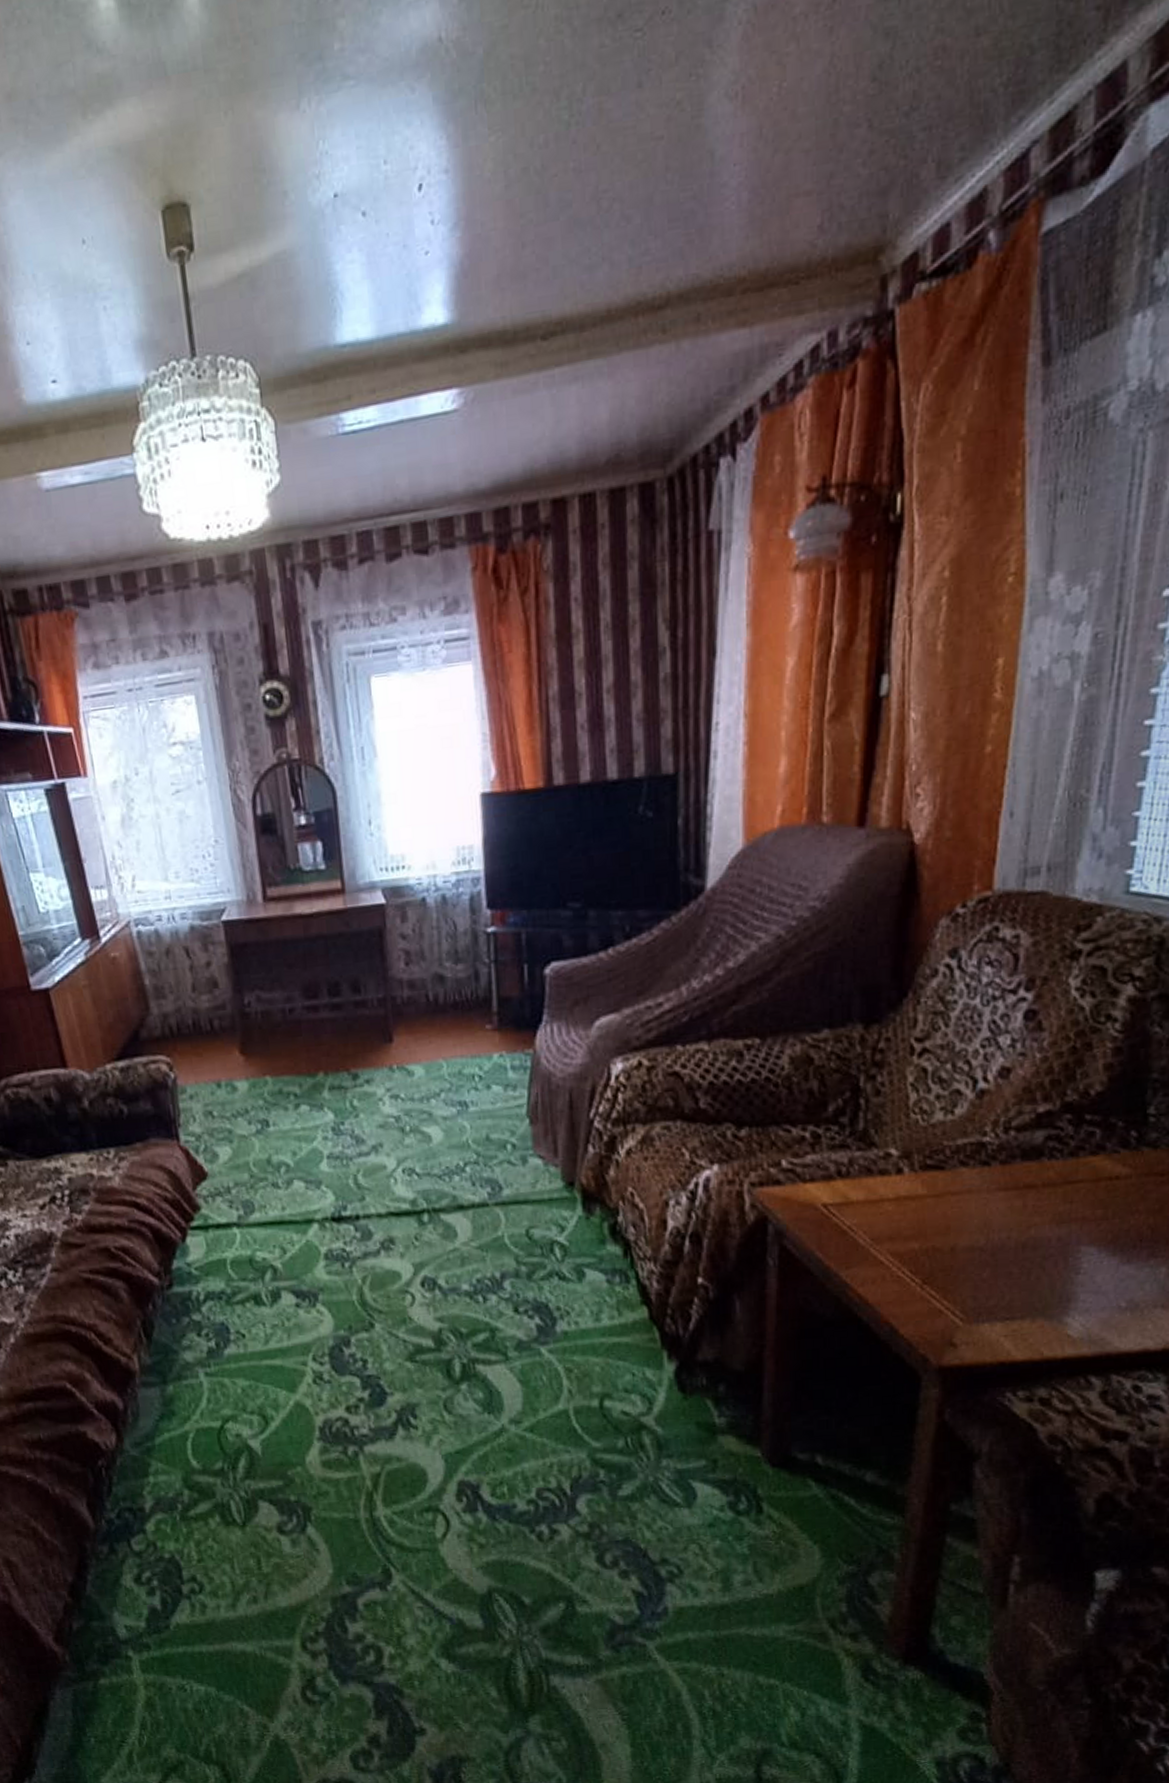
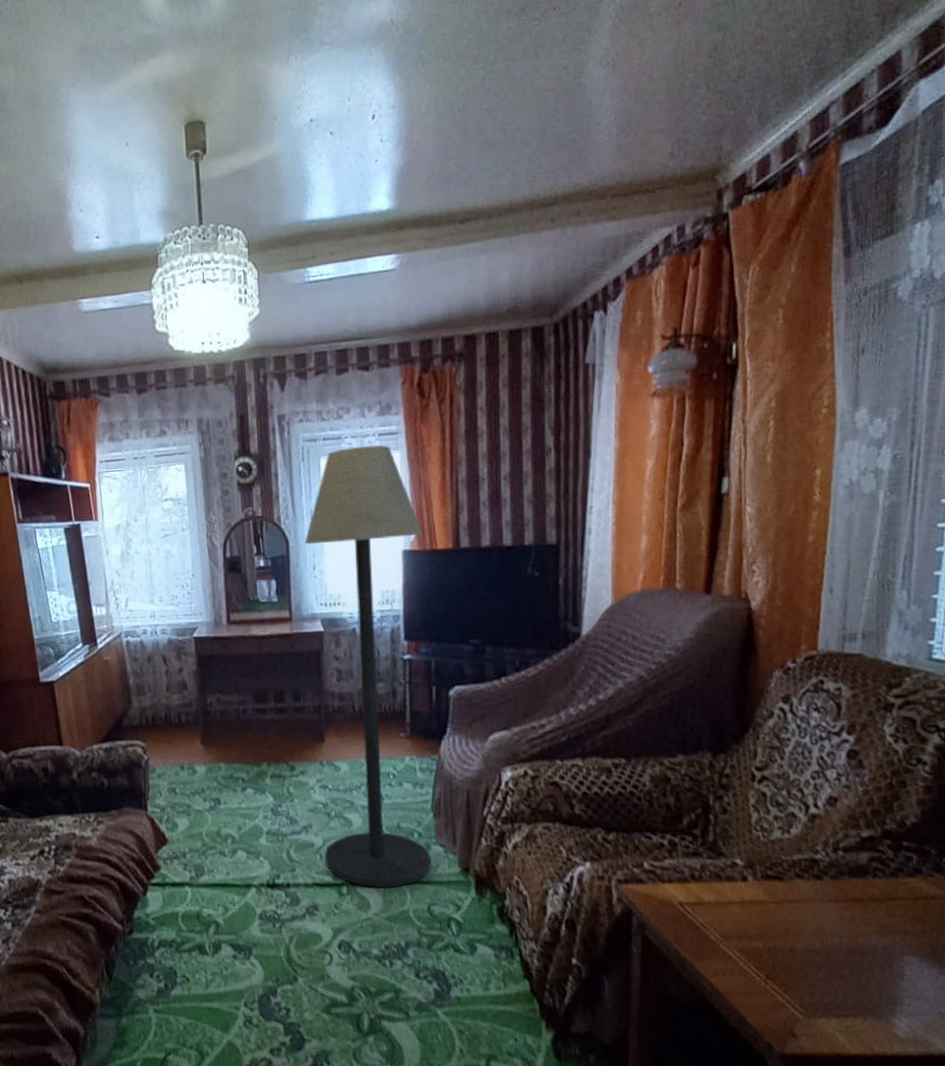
floor lamp: none [356,655,529,1213] -> present [305,445,432,888]

